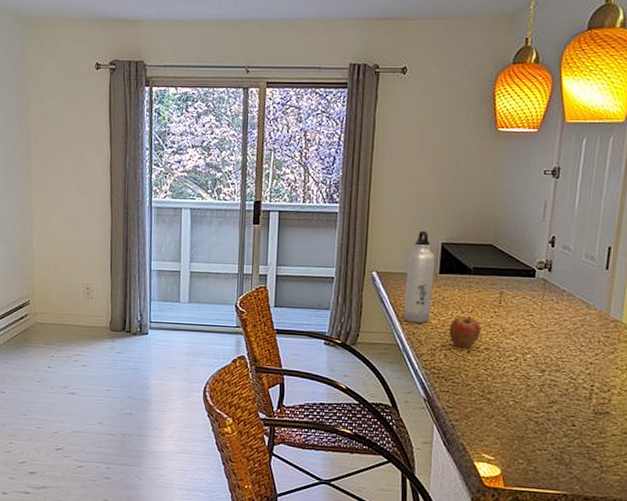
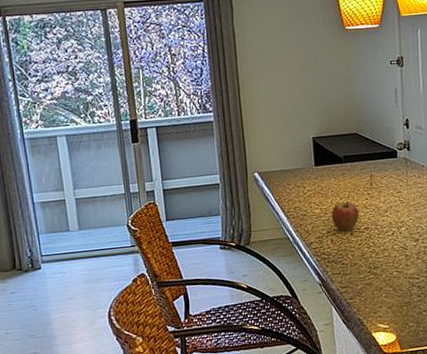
water bottle: present [403,230,436,323] -> none [284,128,313,216]

